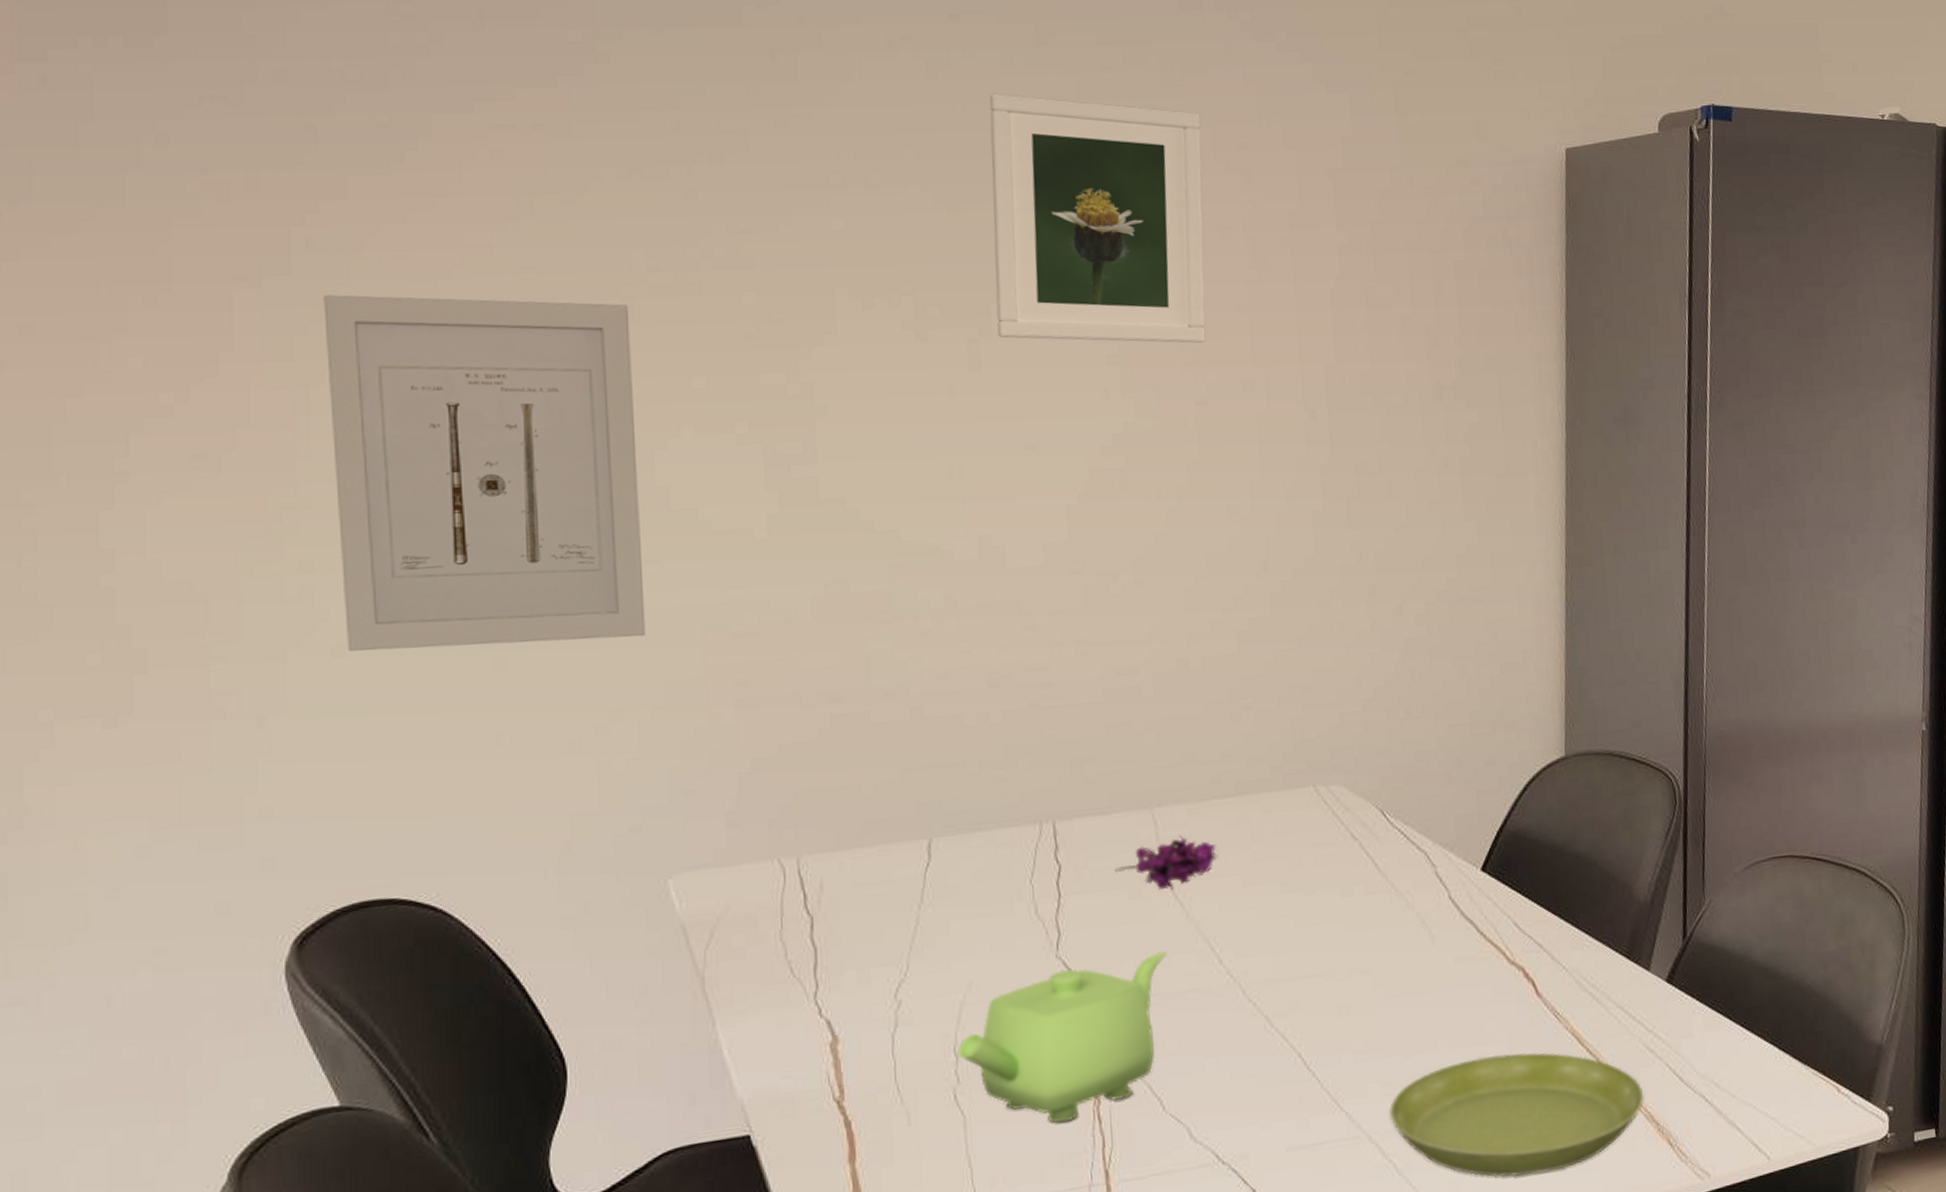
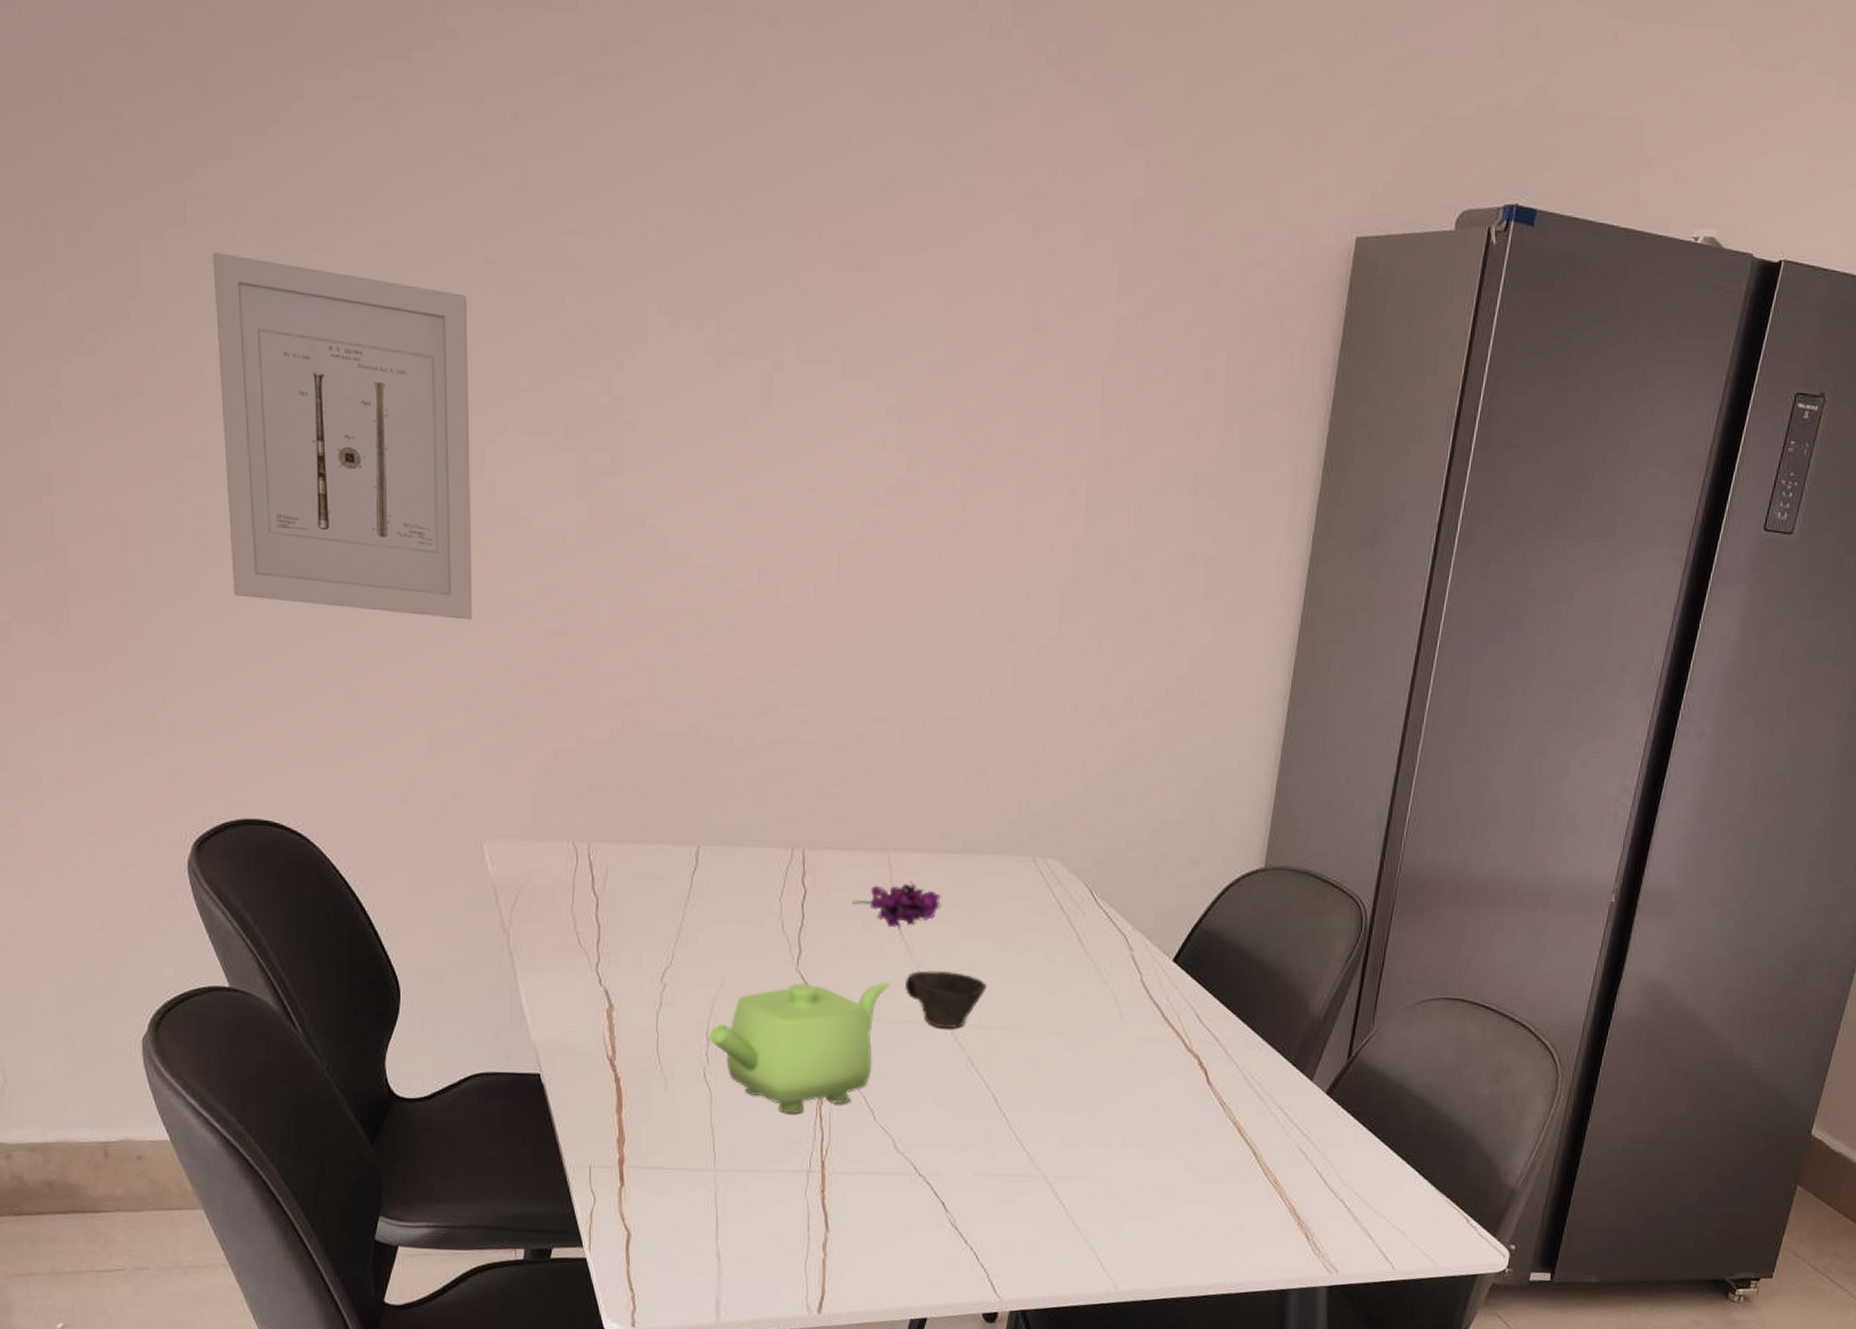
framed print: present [989,93,1206,343] -> none [790,111,998,403]
cup: none [1184,925,1278,991] -> present [904,970,987,1029]
saucer: present [1388,1053,1644,1177] -> none [1064,1128,1291,1240]

